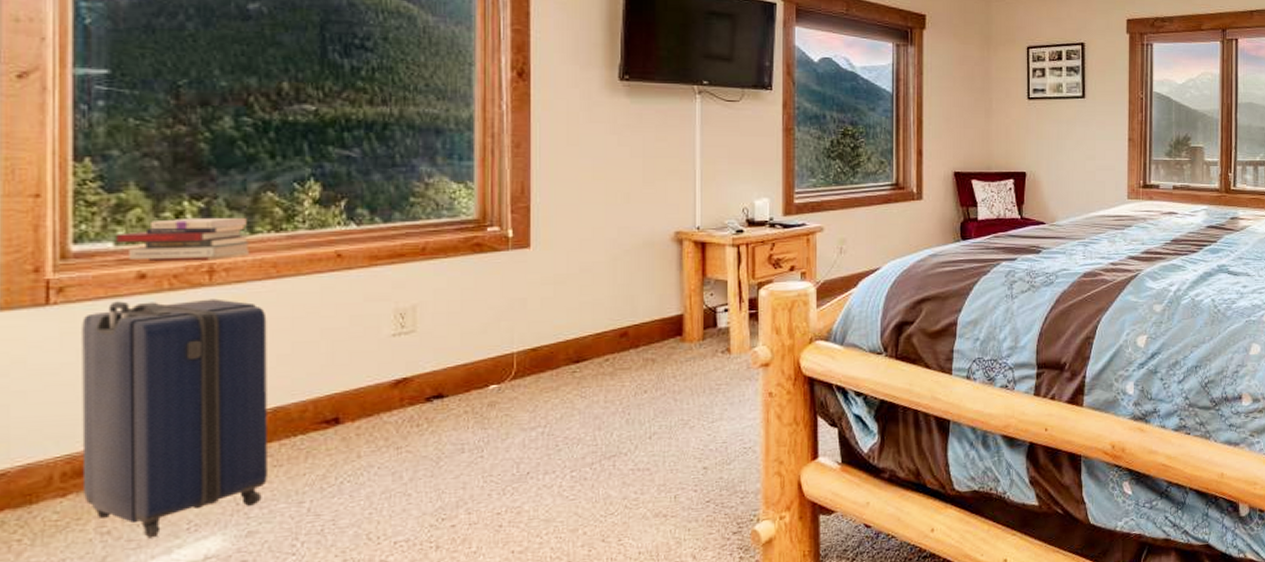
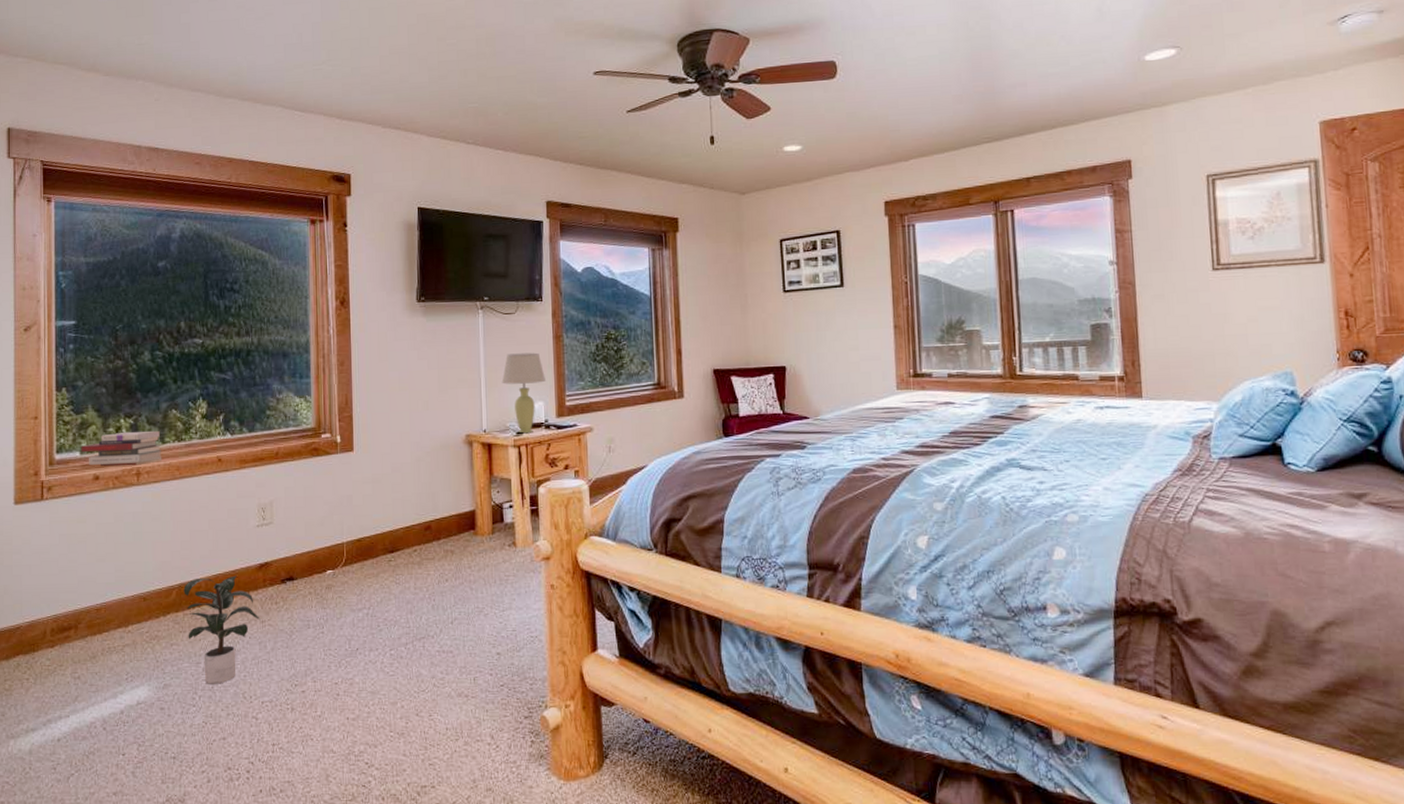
suitcase: present [82,298,267,539] -> none [62,495,176,684]
potted plant: none [280,395,395,527] -> present [183,575,261,684]
table lamp: none [720,145,772,232] -> present [501,352,545,434]

